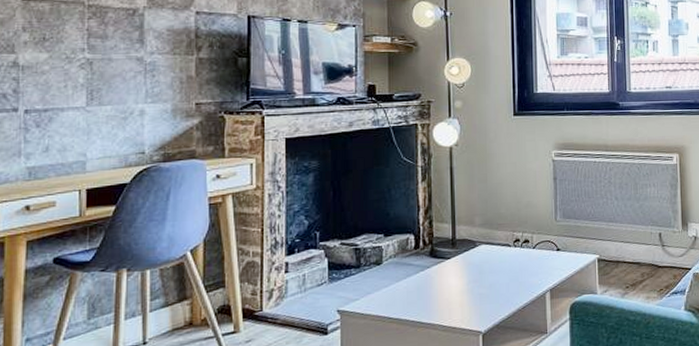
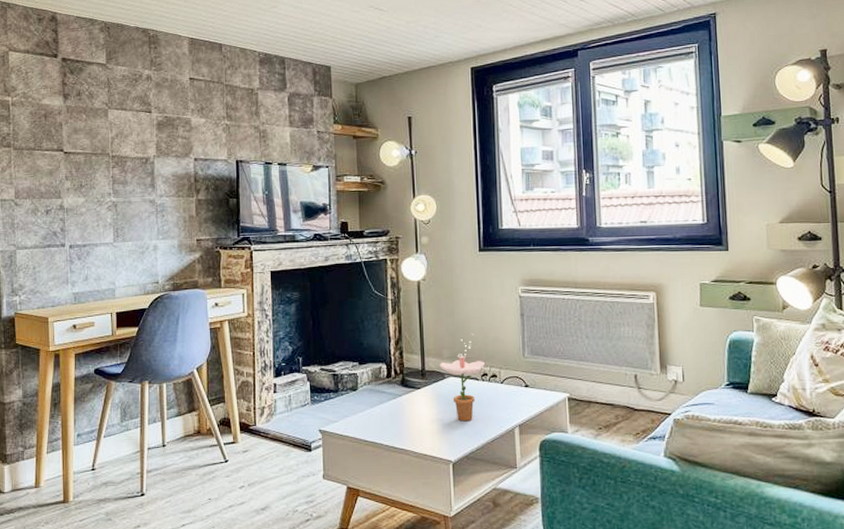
flower: none [471,198,518,290] -> present [439,333,486,422]

